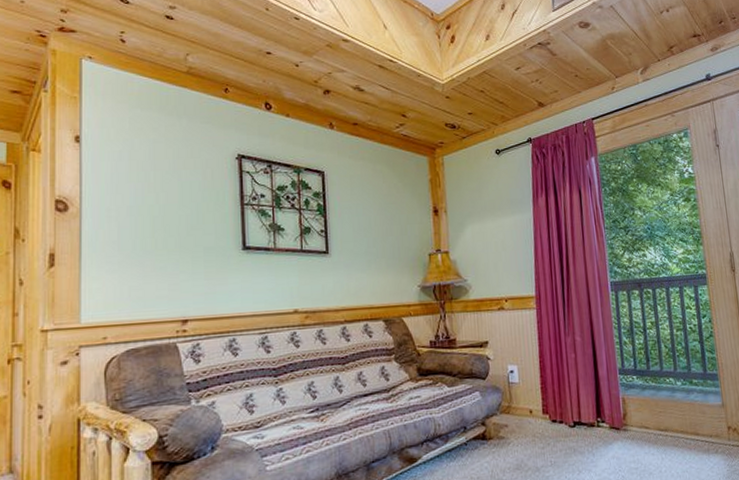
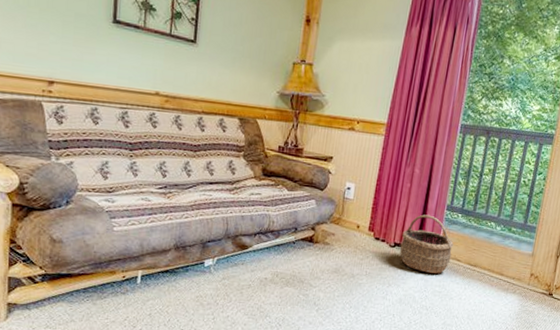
wicker basket: none [579,383,638,449] -> present [400,214,454,274]

